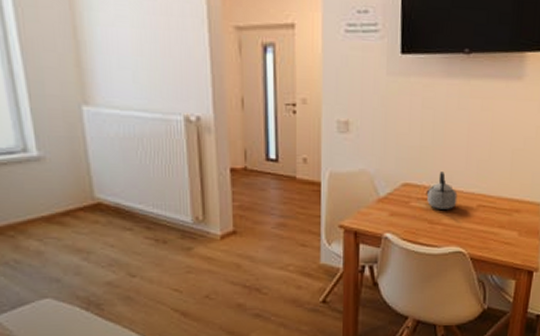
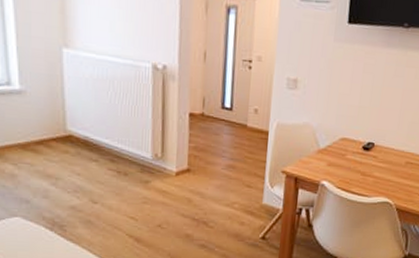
teapot: present [427,172,458,209] -> none [361,130,389,164]

